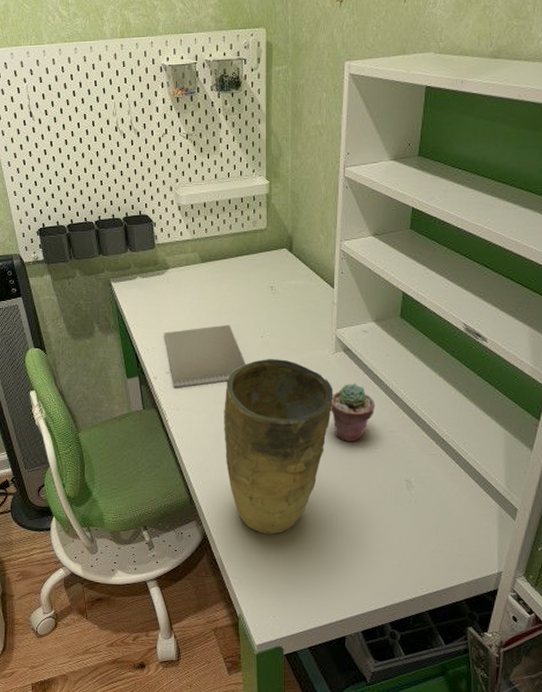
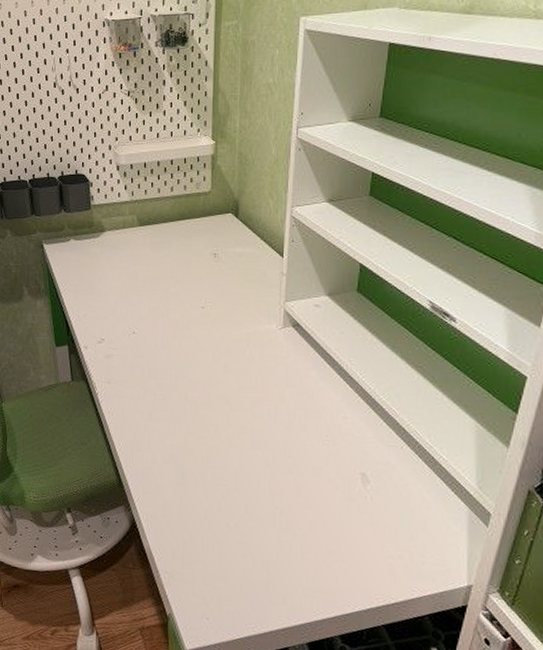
notebook: present [164,324,247,389] -> none [97,292,185,361]
vase: present [224,359,333,535] -> none [158,332,280,526]
potted succulent: present [331,383,376,442] -> none [277,362,328,428]

